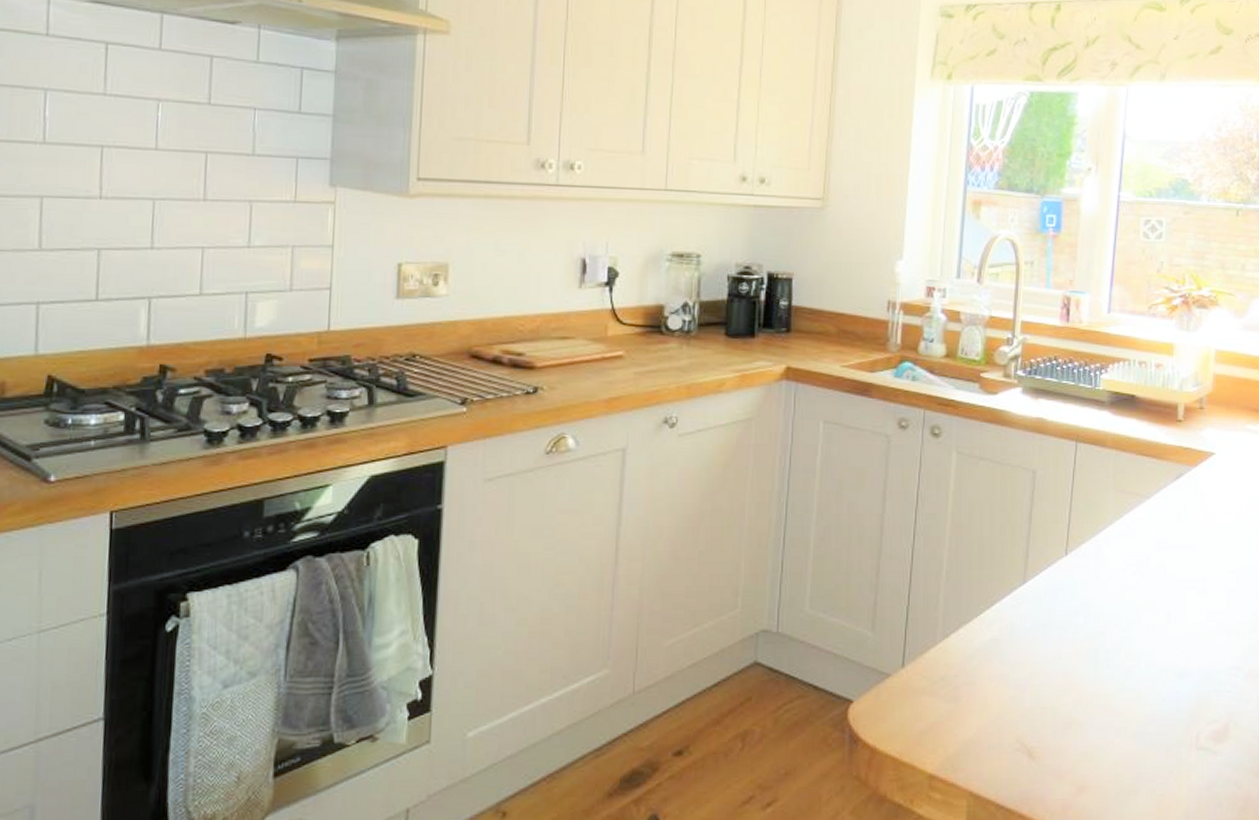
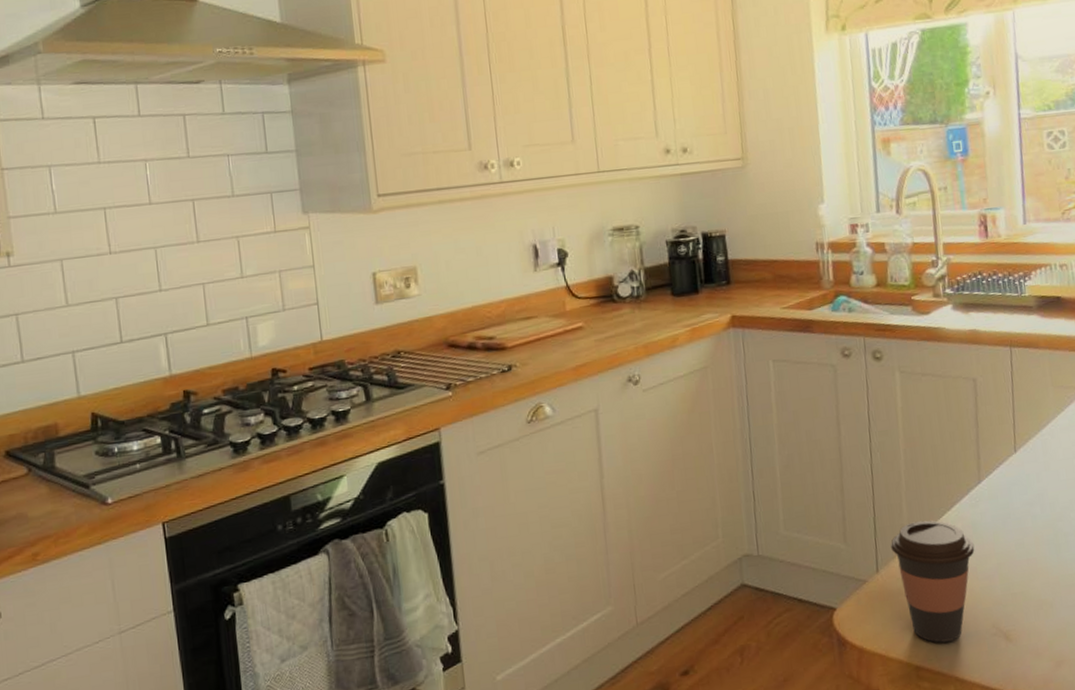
coffee cup: none [921,616,1009,752] -> present [891,520,975,643]

